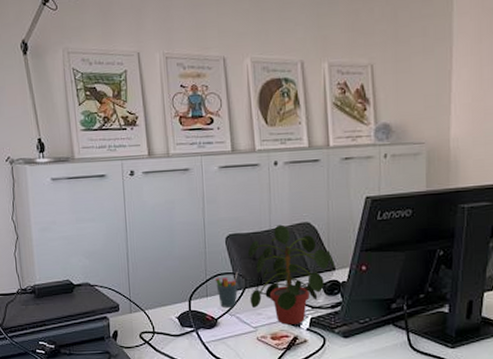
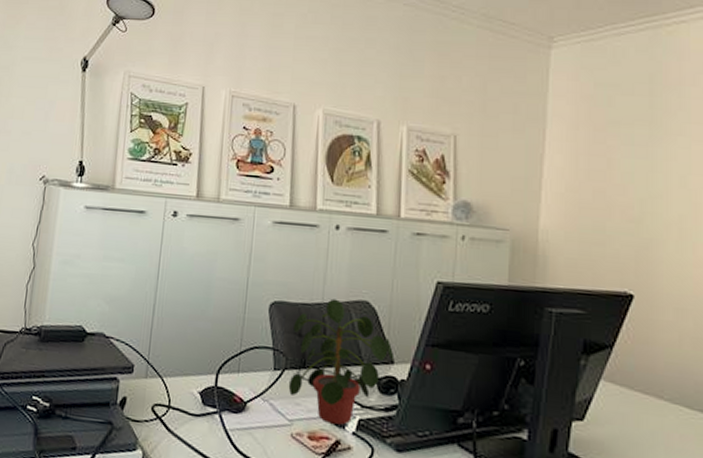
pen holder: present [215,271,238,307] -> none [250,346,279,390]

